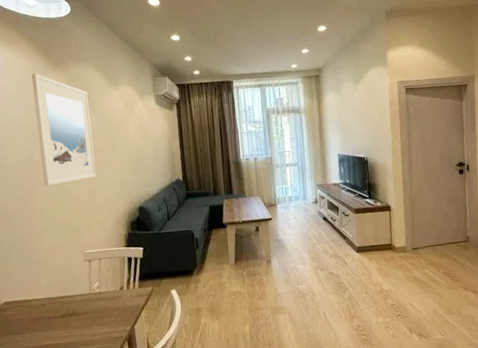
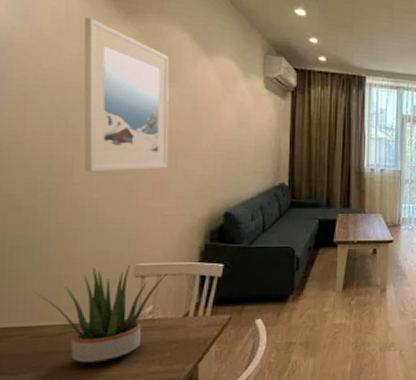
potted plant: none [25,253,106,327] -> present [35,265,168,364]

